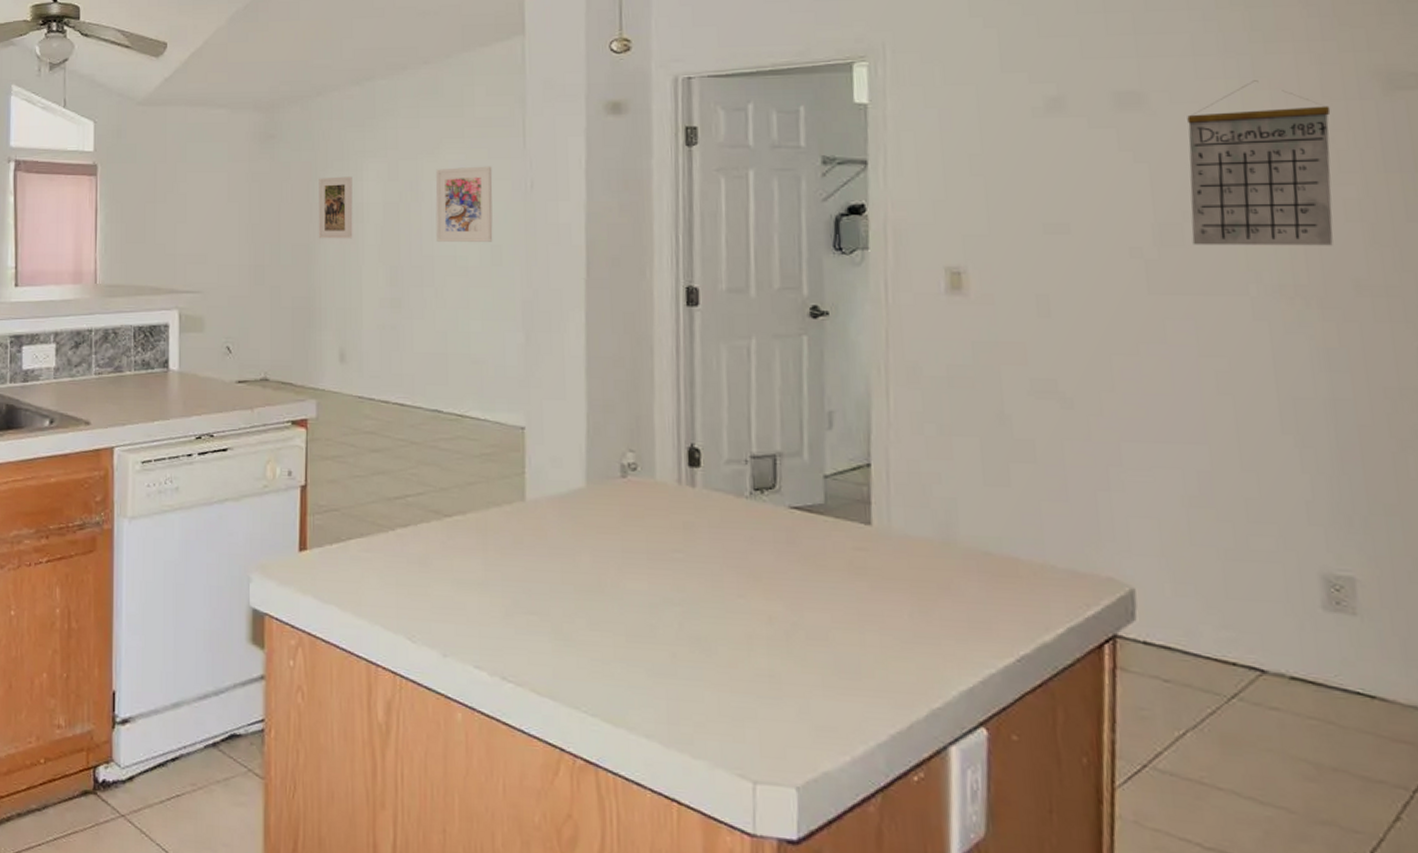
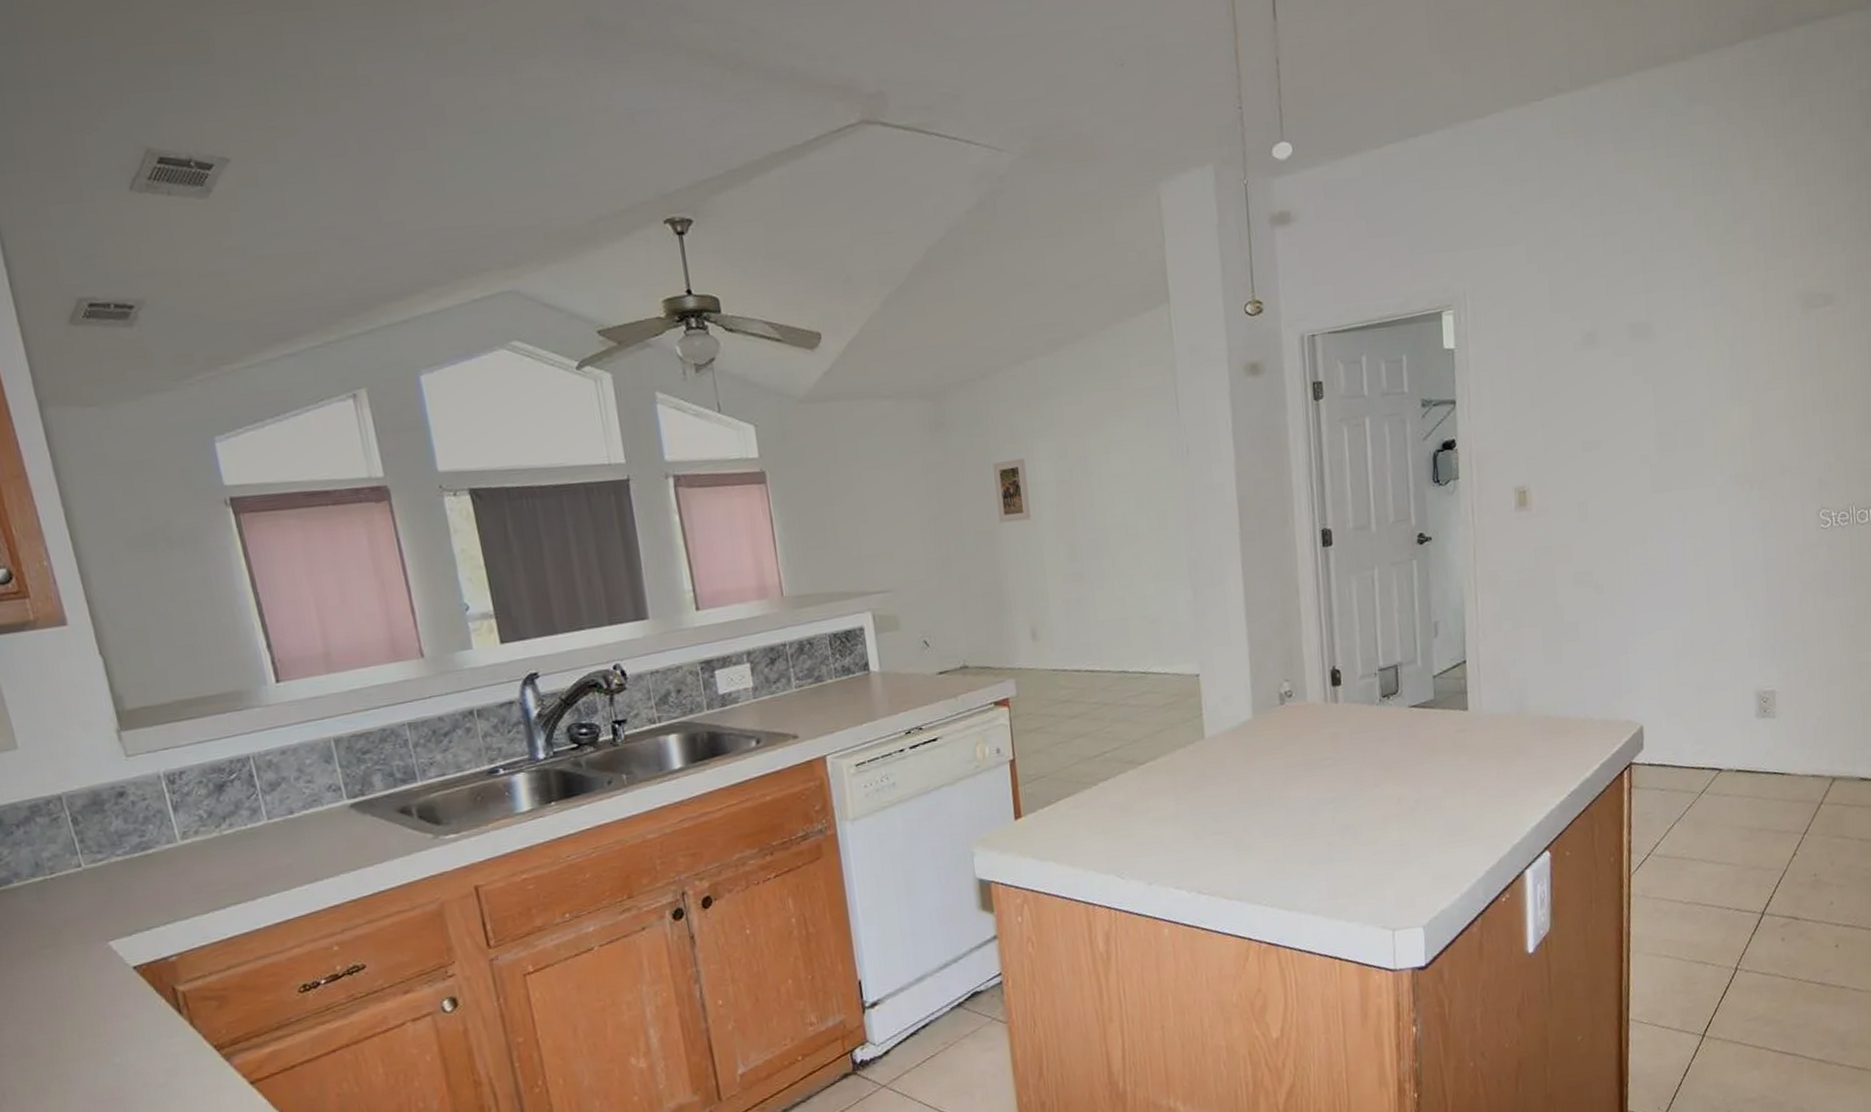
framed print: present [435,166,493,242] -> none [1101,435,1158,514]
calendar: present [1187,80,1333,246] -> none [1678,307,1770,449]

